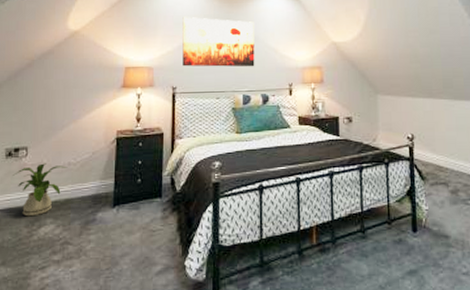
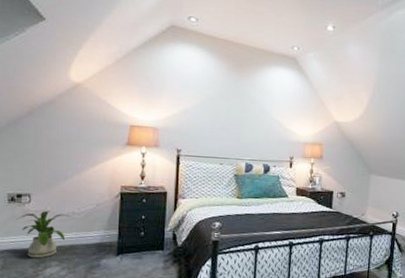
wall art: present [182,16,255,67] -> none [188,80,261,138]

